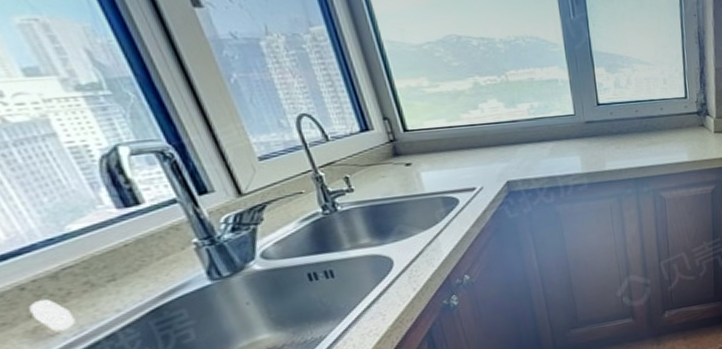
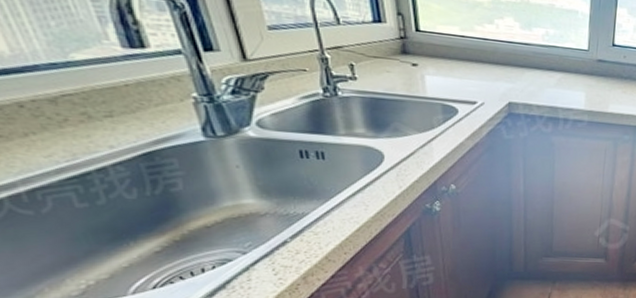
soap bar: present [29,299,75,332] -> none [26,120,69,155]

